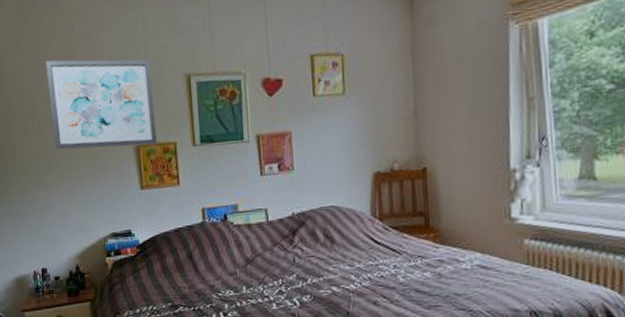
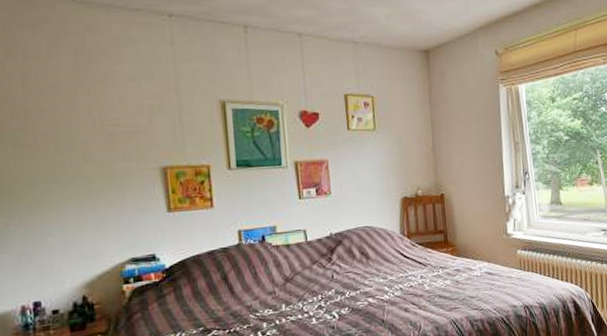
wall art: present [45,59,157,150] -> none [46,71,188,169]

